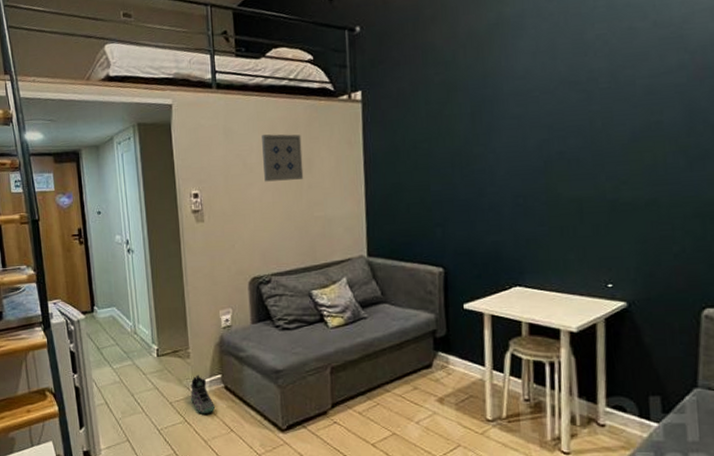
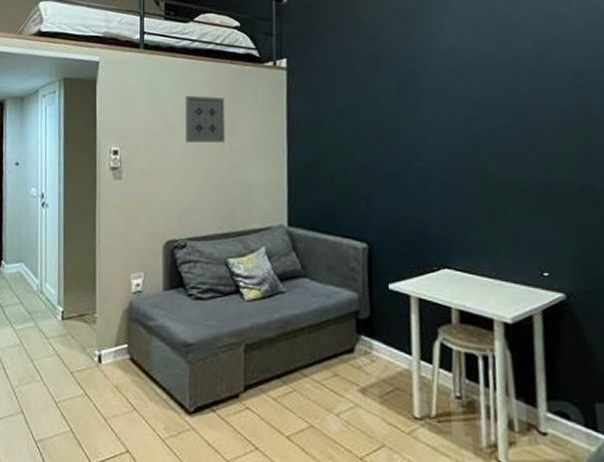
sneaker: present [190,375,215,413] -> none [94,343,118,387]

